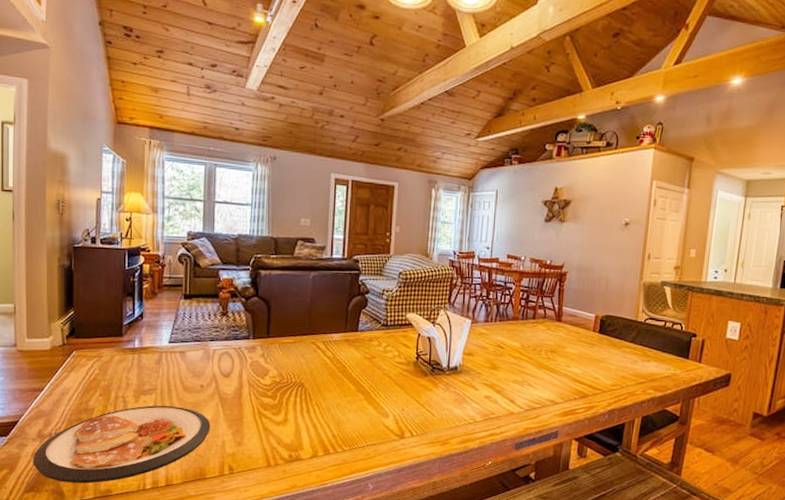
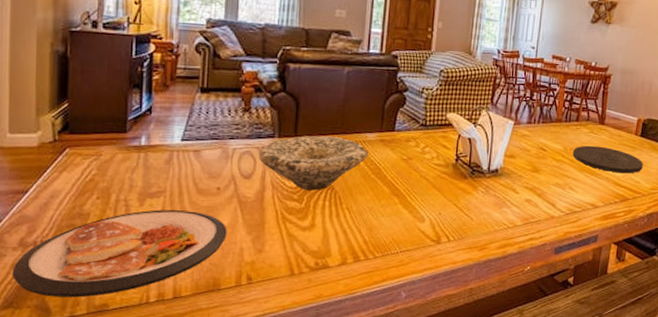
bowl: none [236,336,335,388] -> present [258,135,369,191]
plate: none [530,342,603,370] -> present [572,145,643,174]

